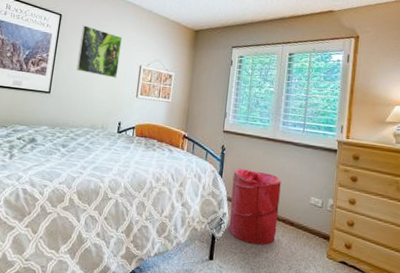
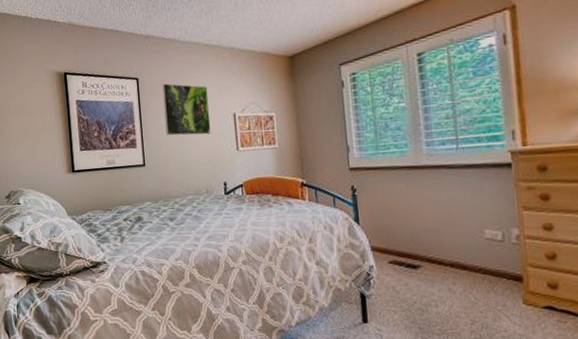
laundry hamper: present [228,168,281,245] -> none [372,209,445,298]

